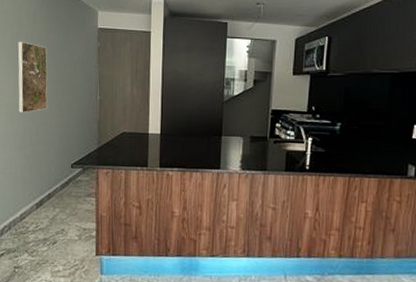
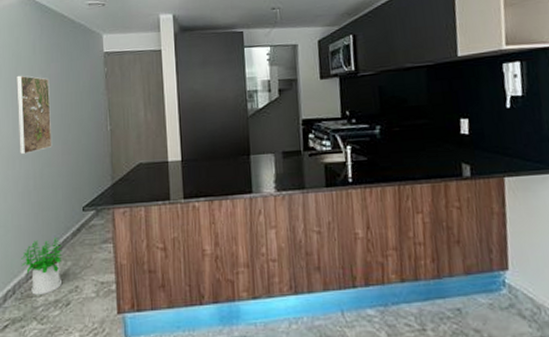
potted plant: none [16,187,52,233] -> present [21,238,62,295]

